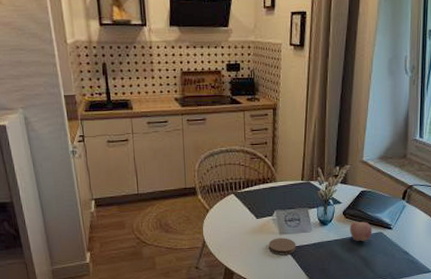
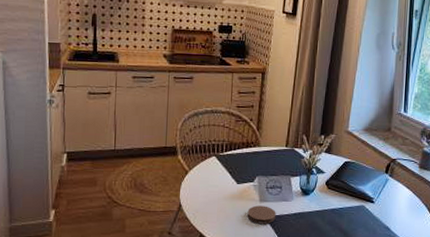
apple: present [349,221,372,242] -> none [331,193,355,215]

